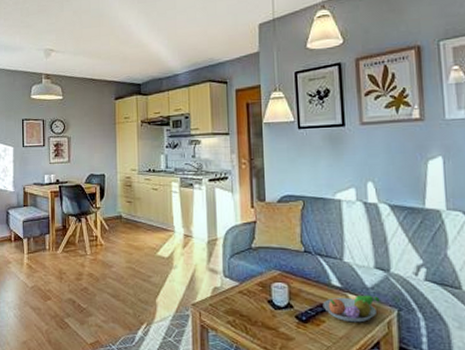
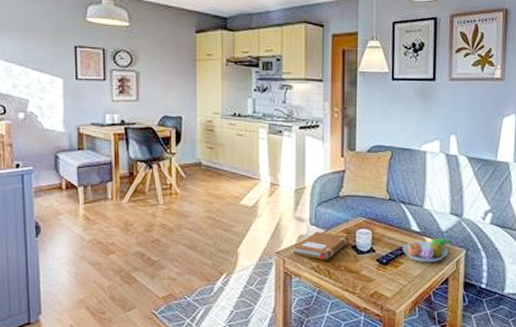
notebook: none [208,284,266,314] -> present [293,232,350,260]

